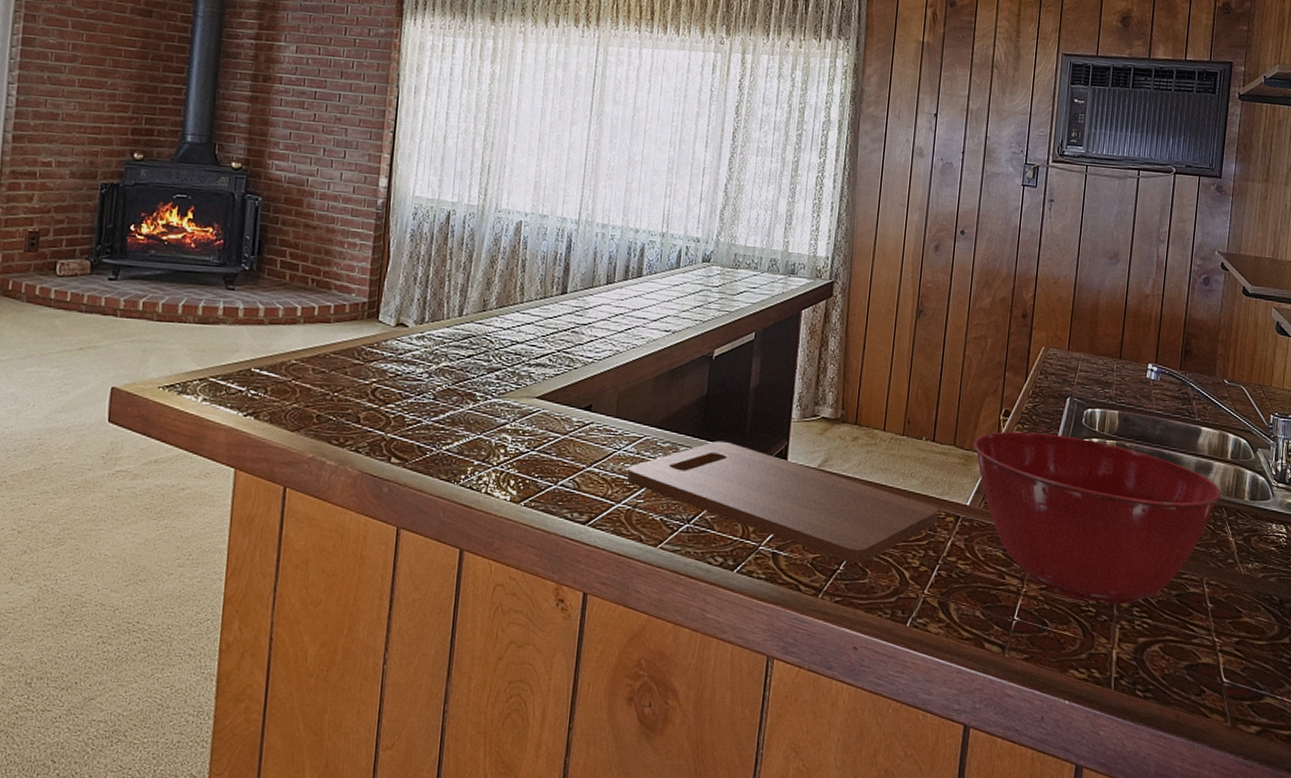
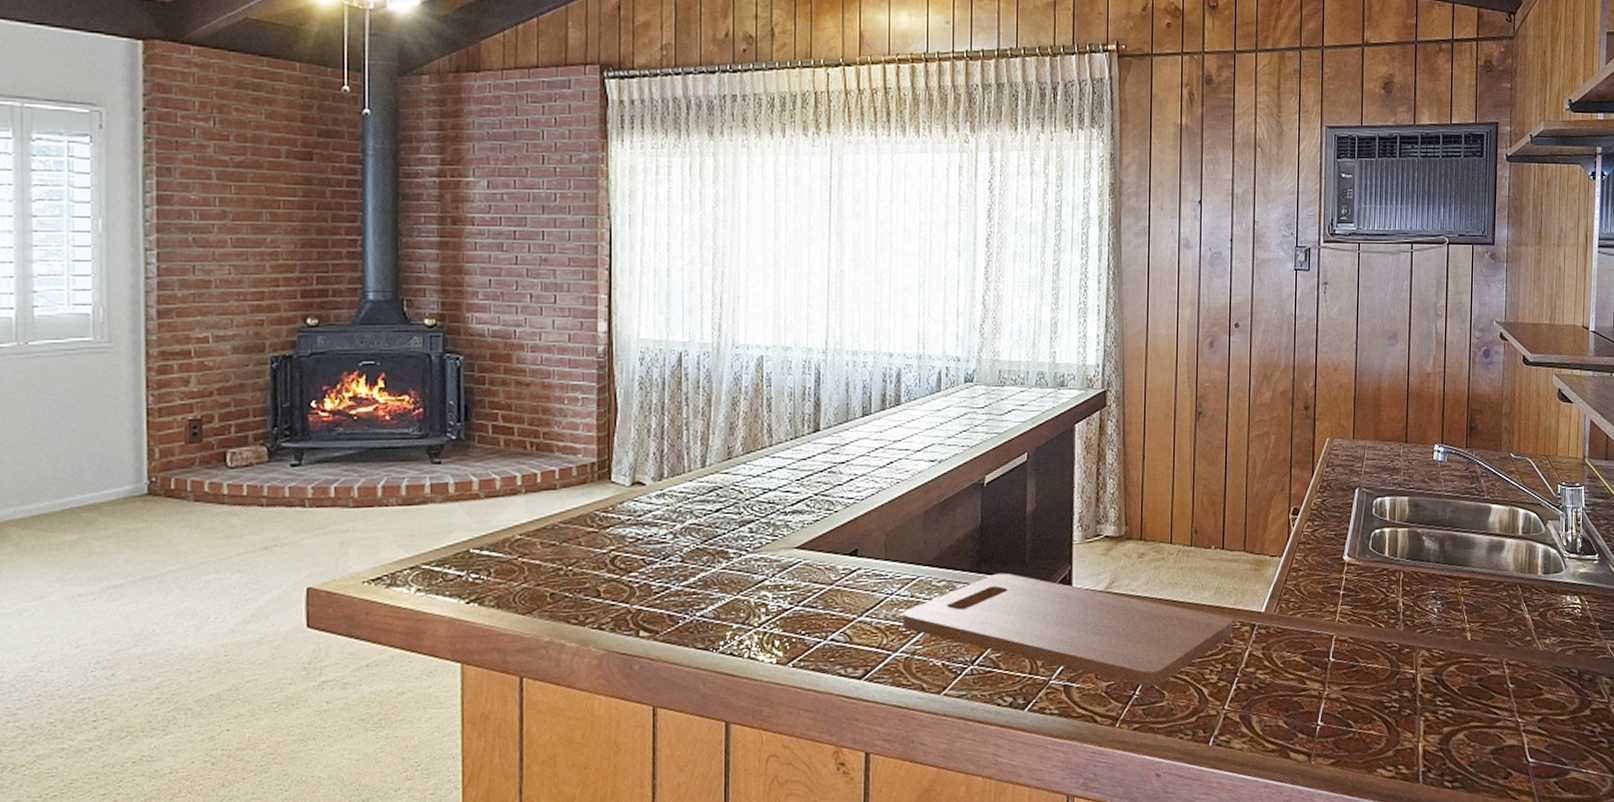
mixing bowl: present [973,431,1222,604] -> none [1264,528,1515,698]

